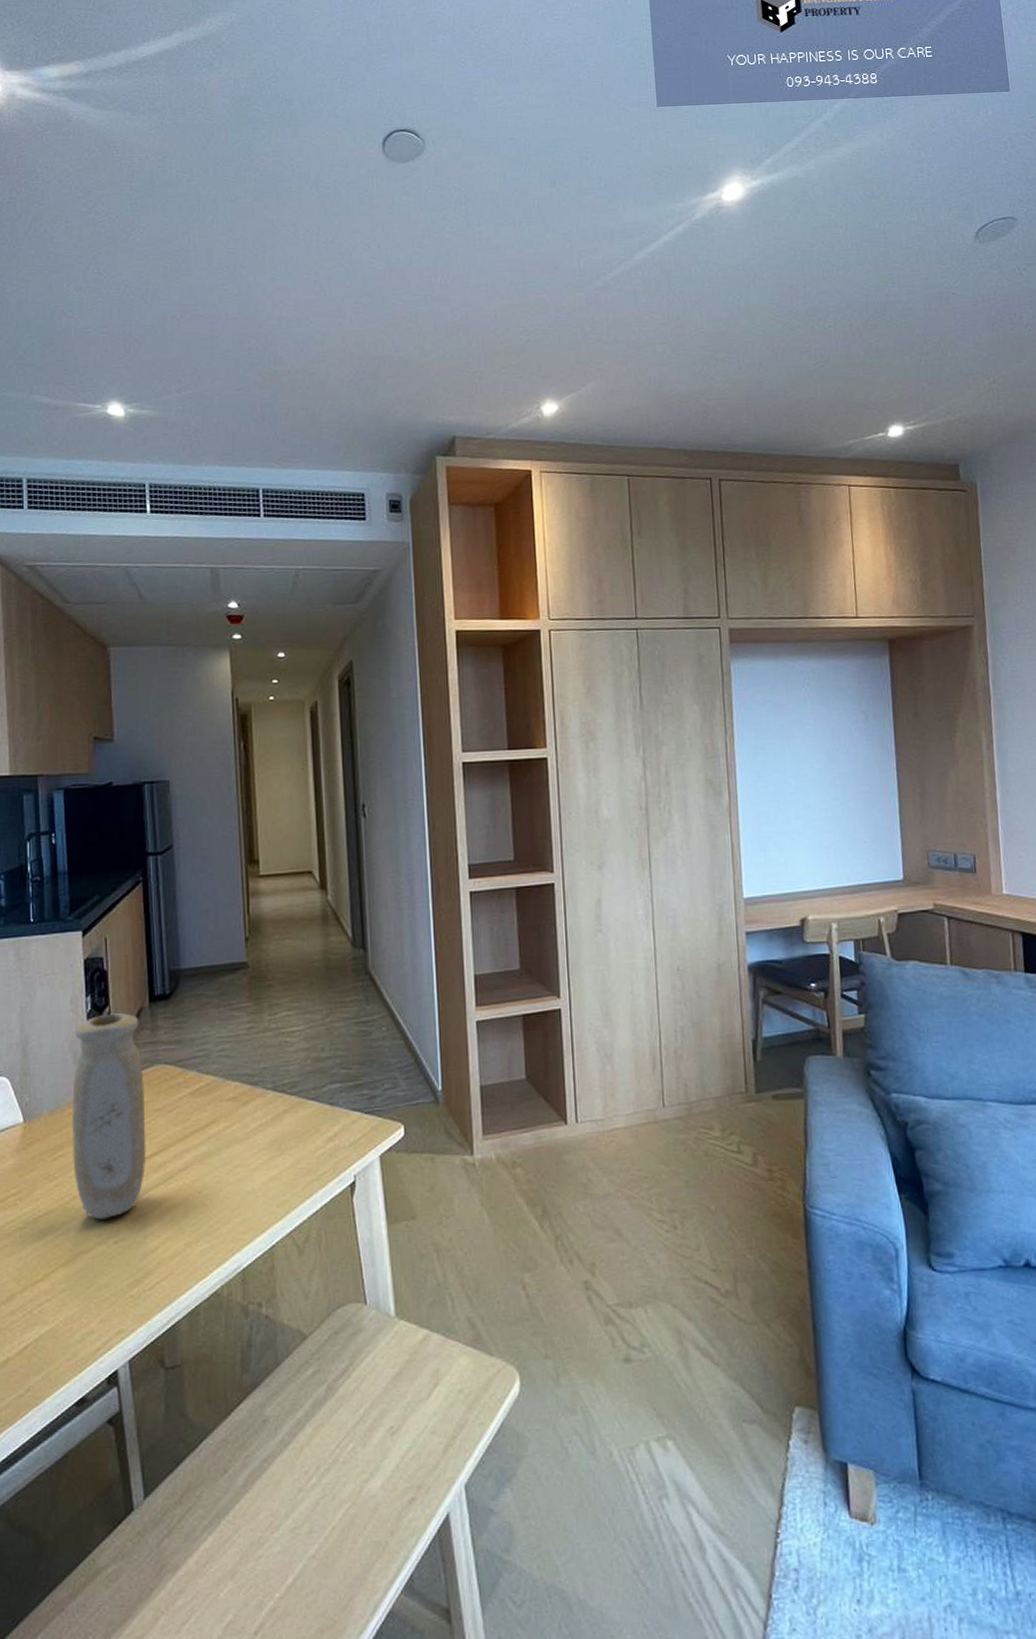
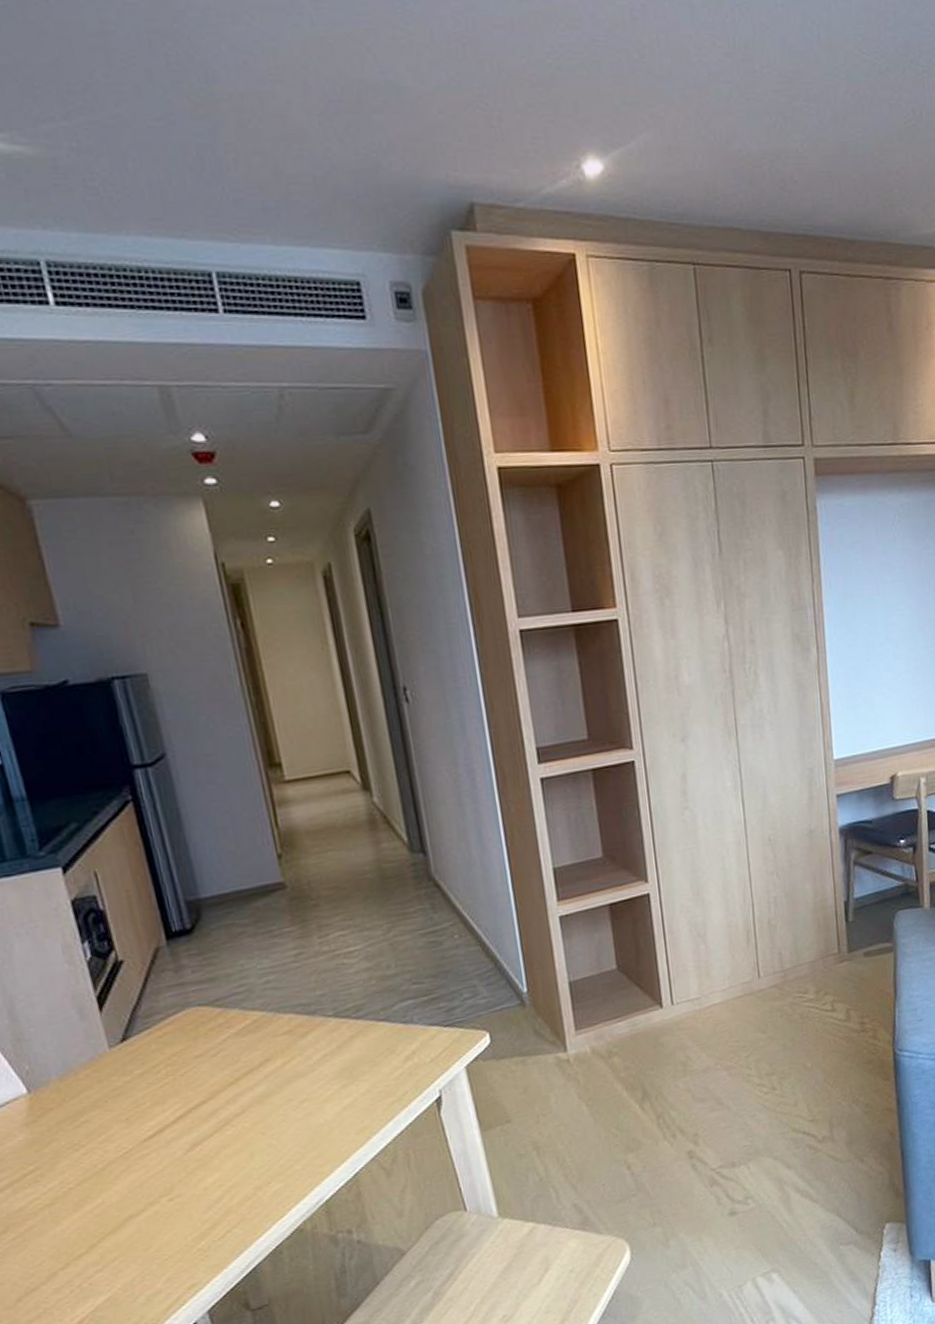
vase: present [71,1013,146,1220] -> none [74,956,194,1181]

